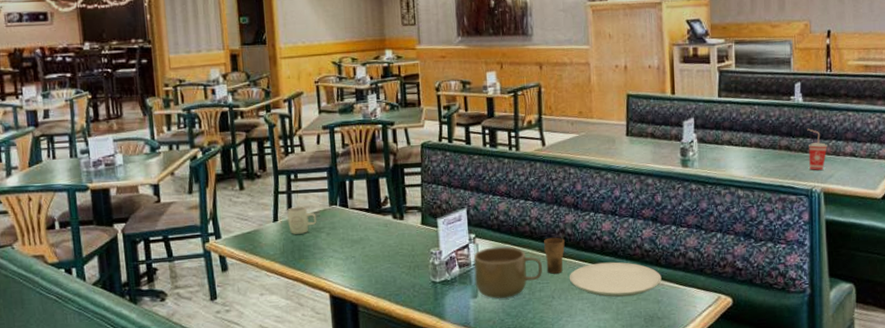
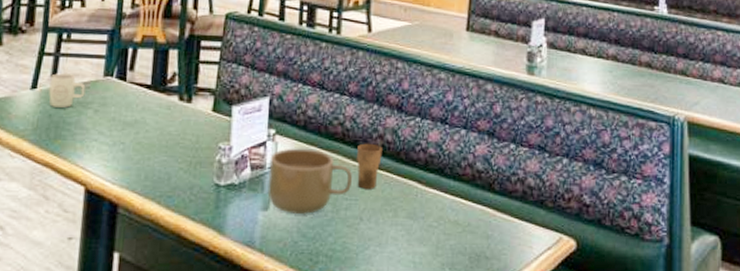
plate: present [569,262,662,297] -> none [383,180,494,226]
beverage cup: present [807,128,829,170] -> none [671,45,695,95]

